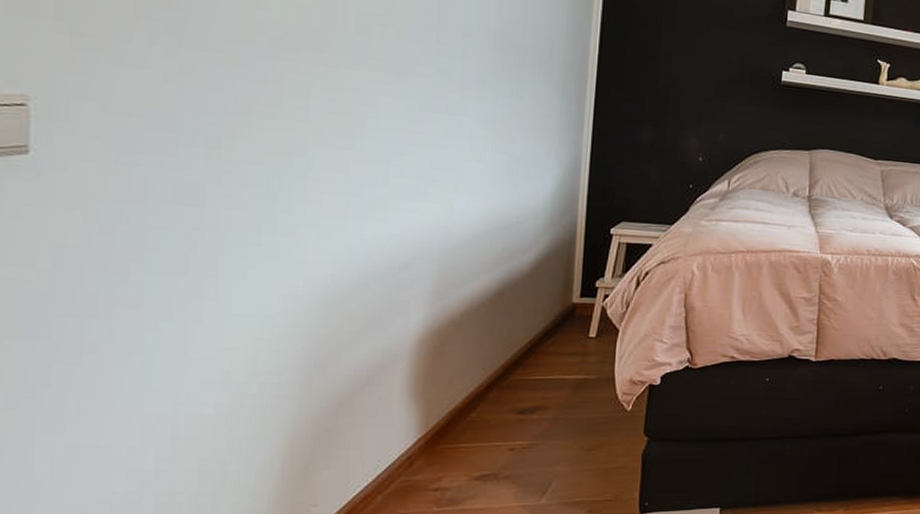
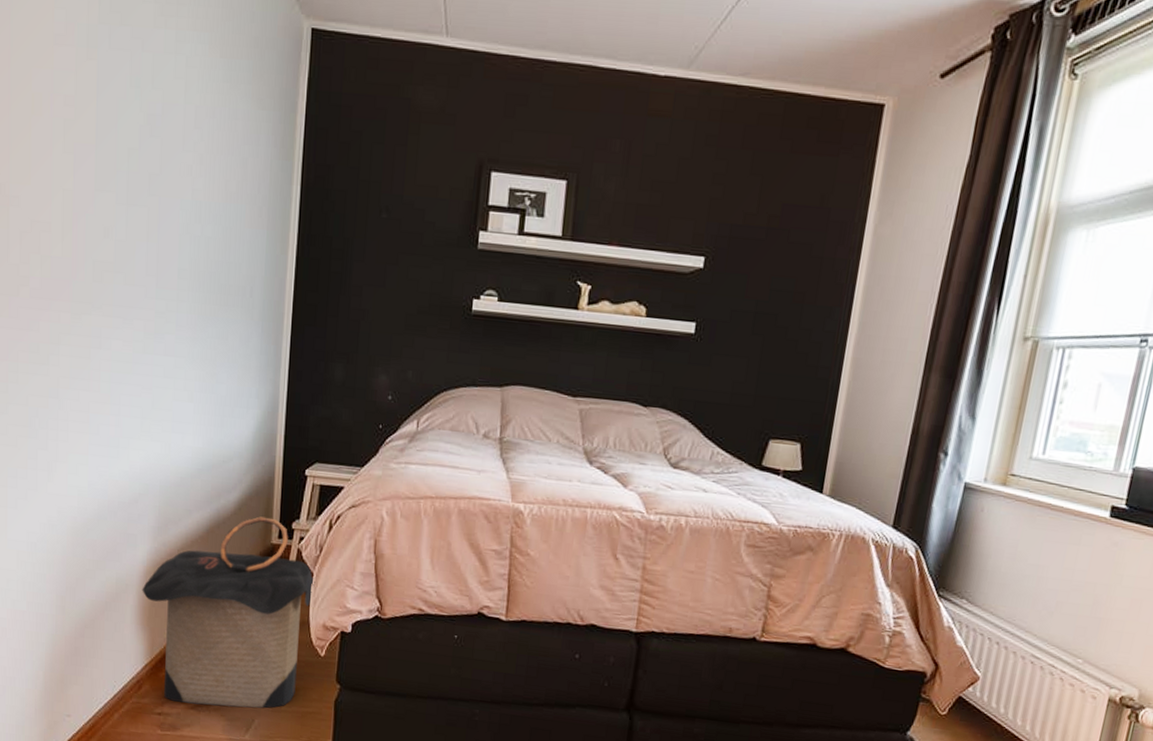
laundry hamper: none [415,276,621,474] -> present [142,516,315,709]

